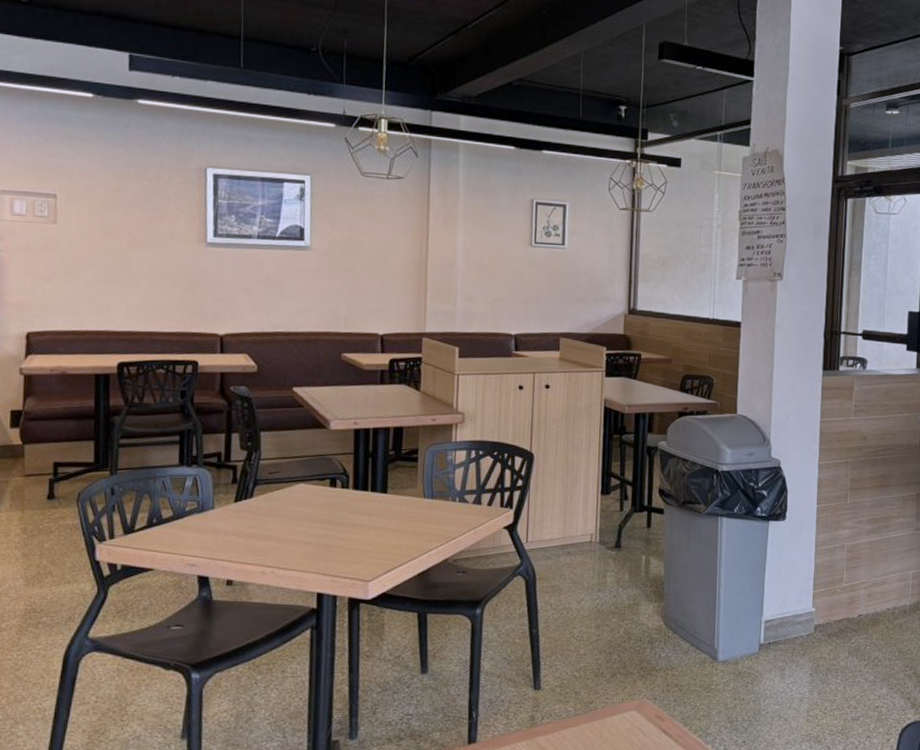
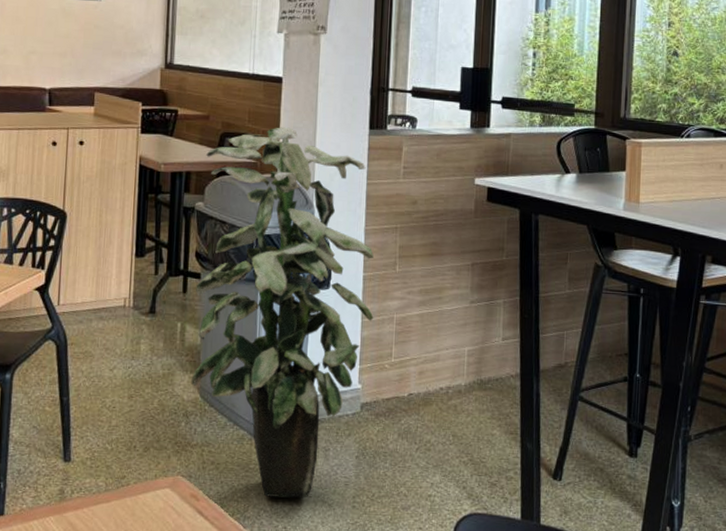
indoor plant: none [656,369,827,714] -> present [192,127,374,499]

